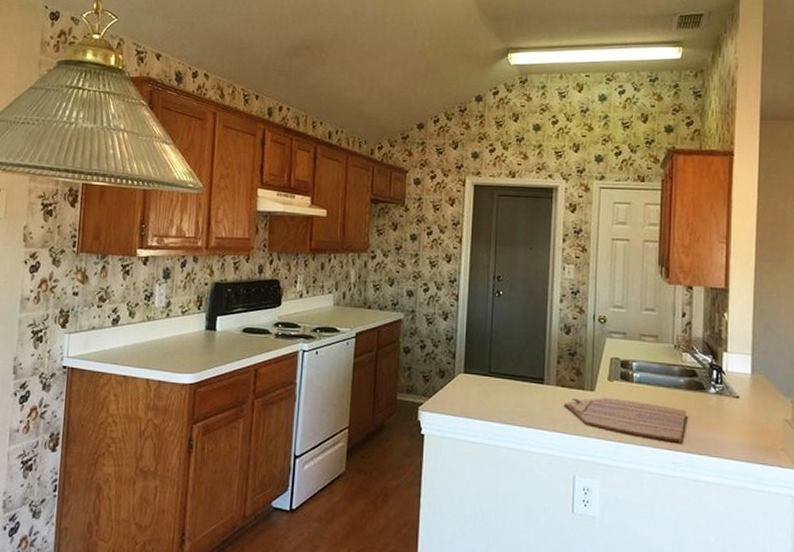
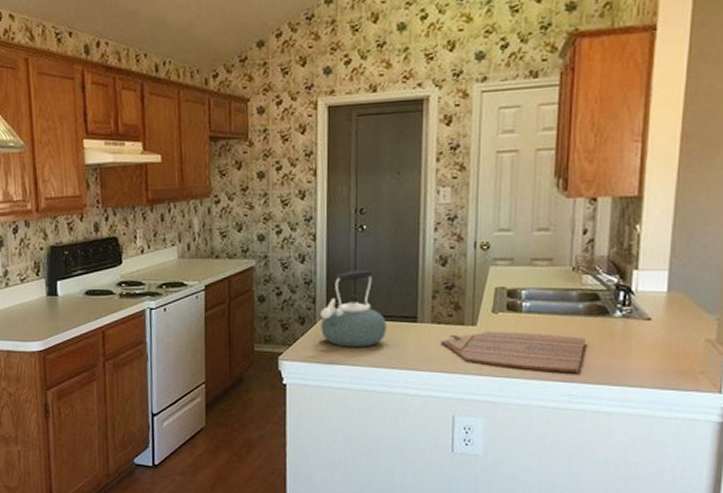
kettle: none [458,331,517,404] -> present [320,269,386,347]

